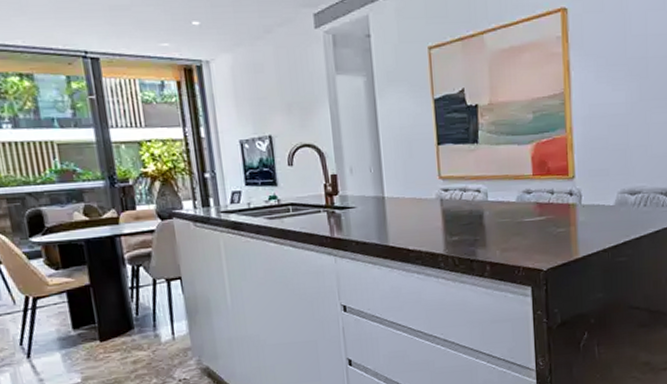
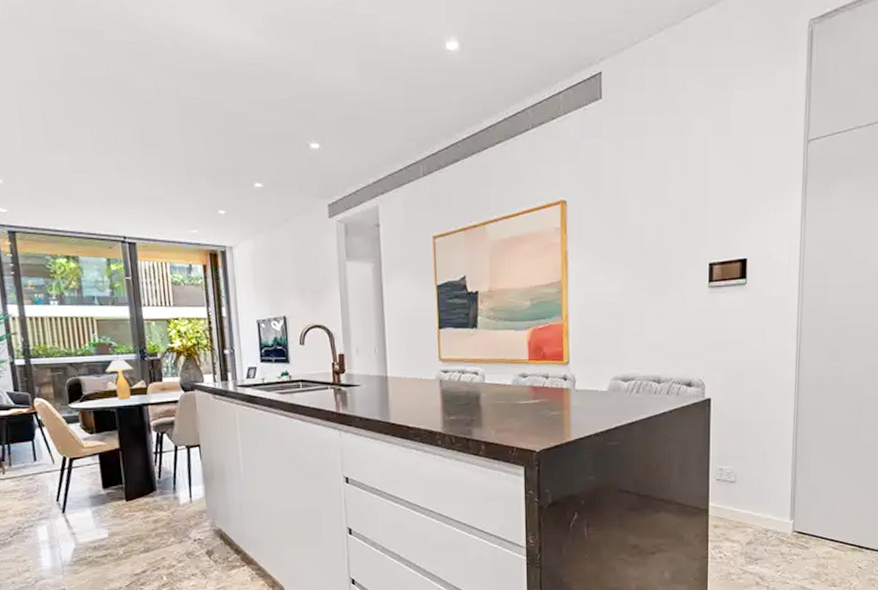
table lamp: none [69,184,102,232] -> present [105,357,133,401]

